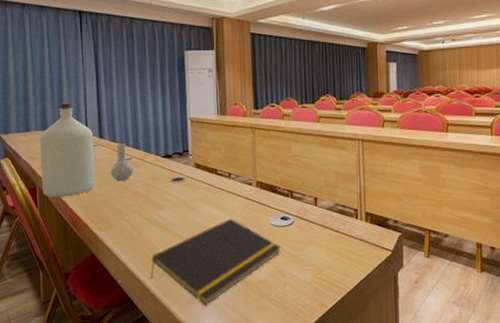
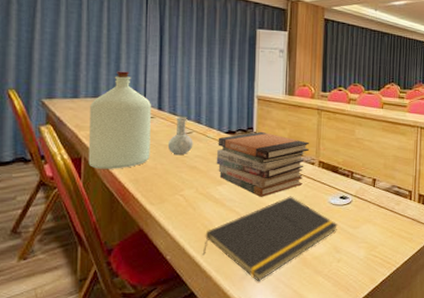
book stack: none [155,154,246,220] -> present [216,132,310,197]

